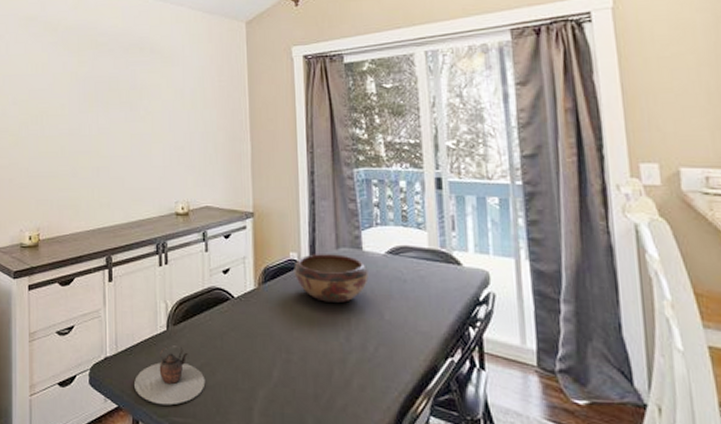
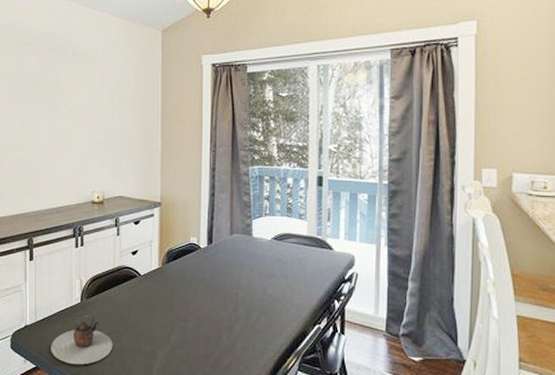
decorative bowl: present [294,254,369,304] -> none [193,239,256,281]

